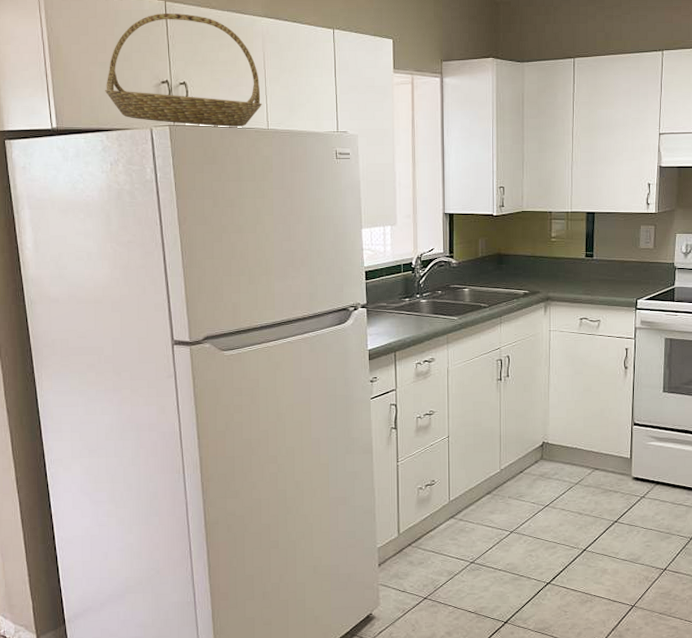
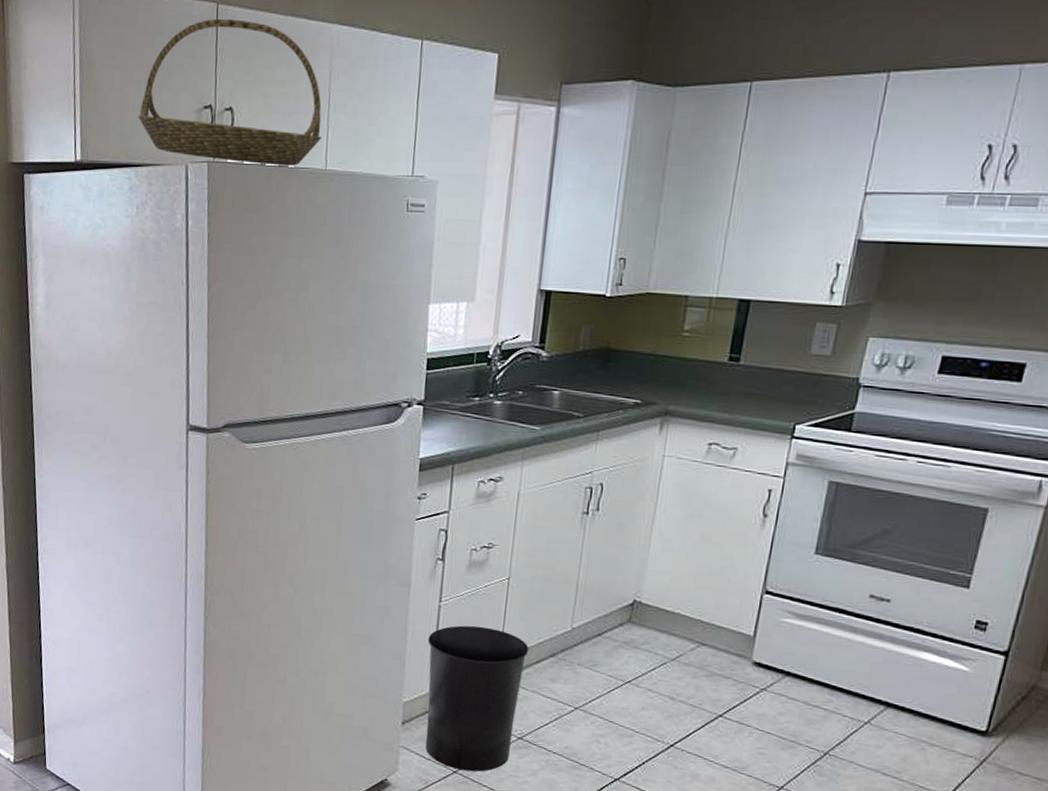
waste bin: none [391,477,471,596] -> present [425,625,530,772]

